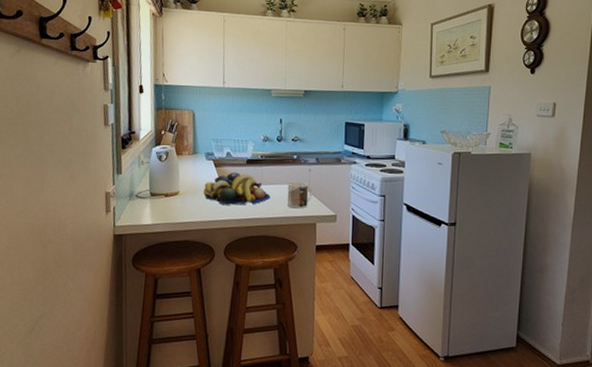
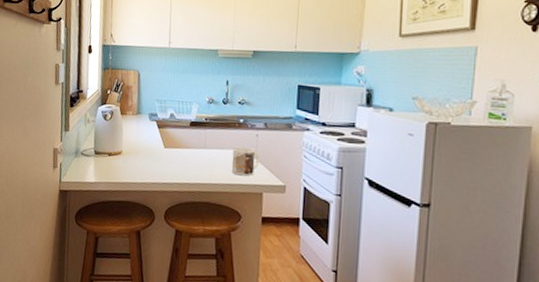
fruit bowl: present [204,172,271,206] -> none [146,134,214,169]

